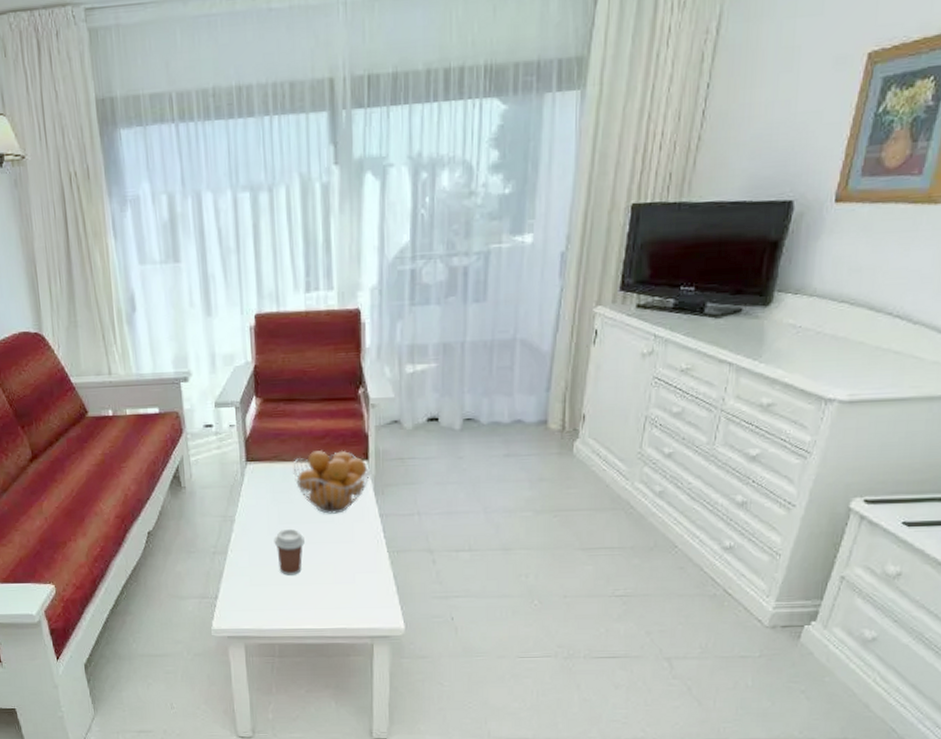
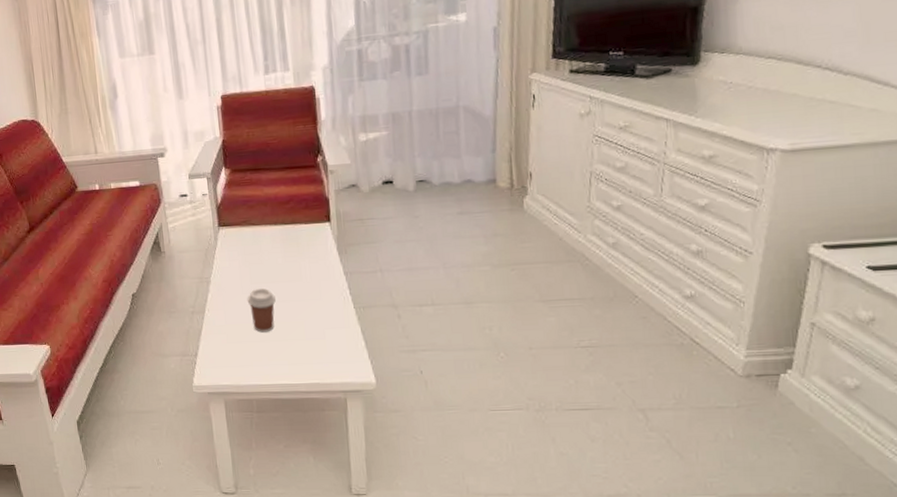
fruit basket: present [293,451,371,514] -> none [261,214,334,274]

